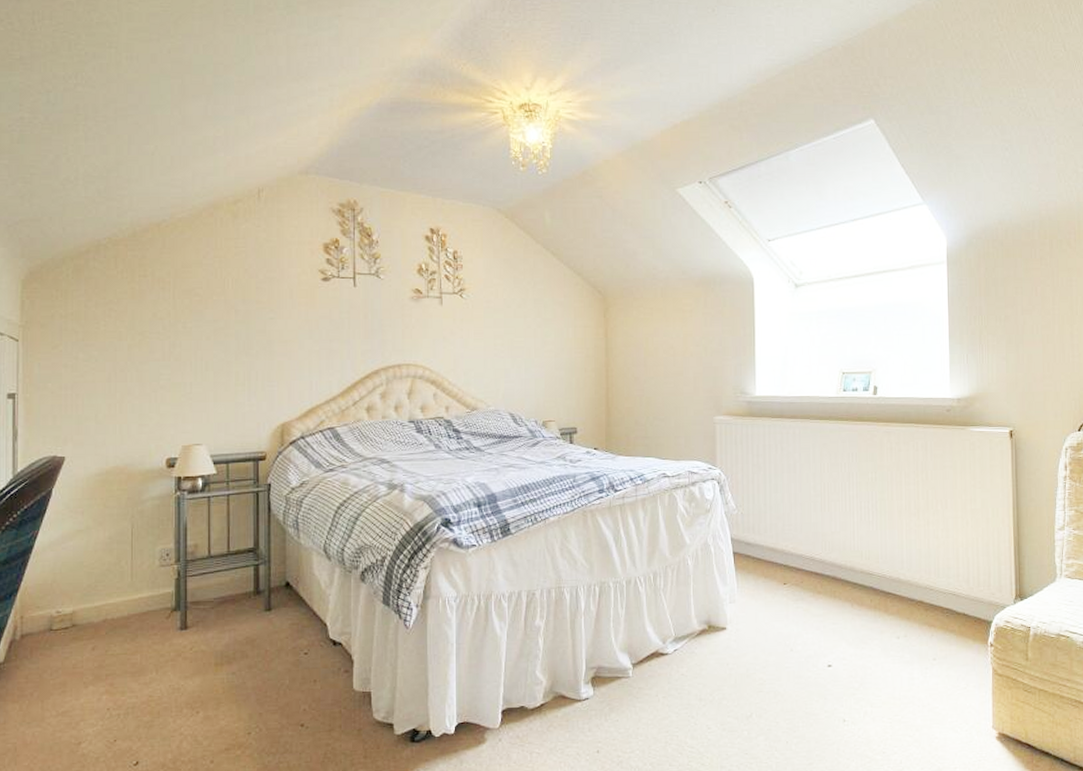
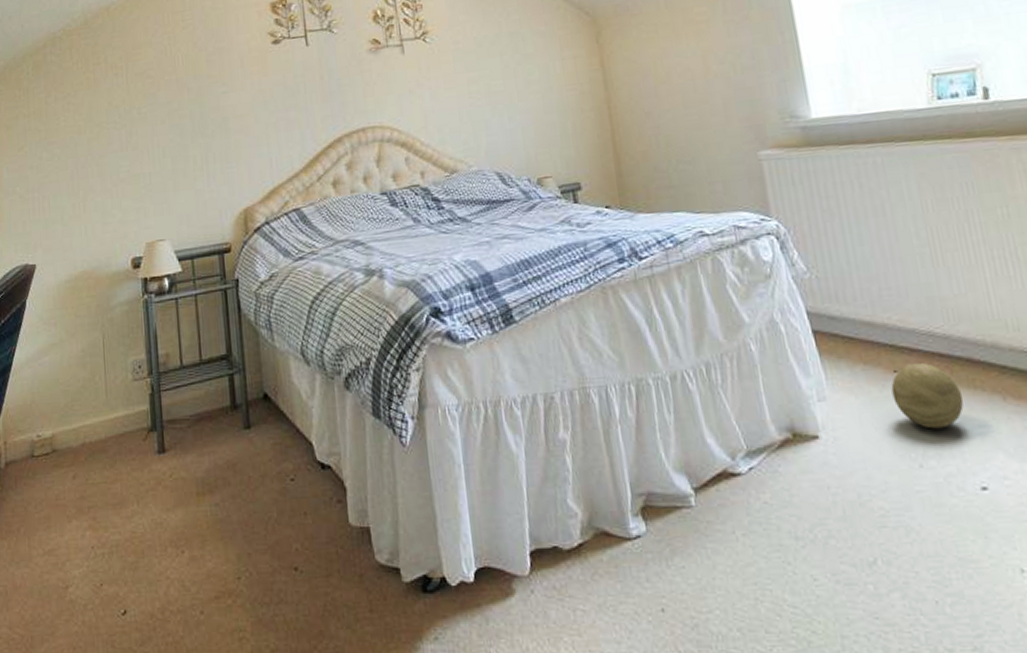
decorative ball: none [780,578,826,625] -> present [891,362,964,429]

